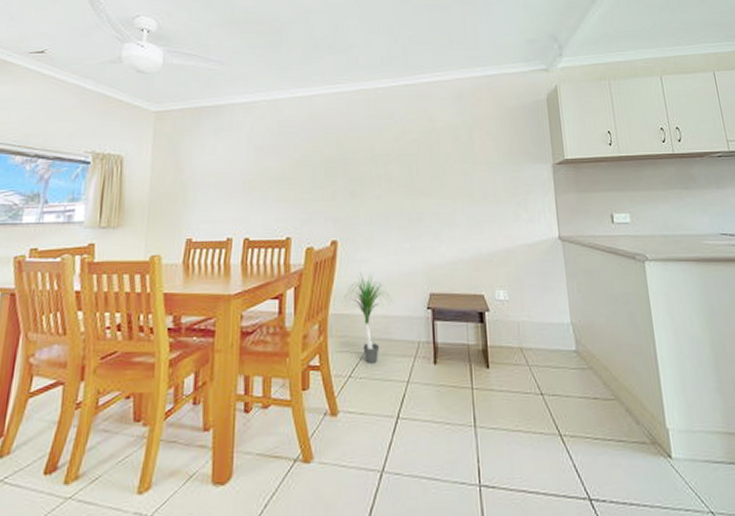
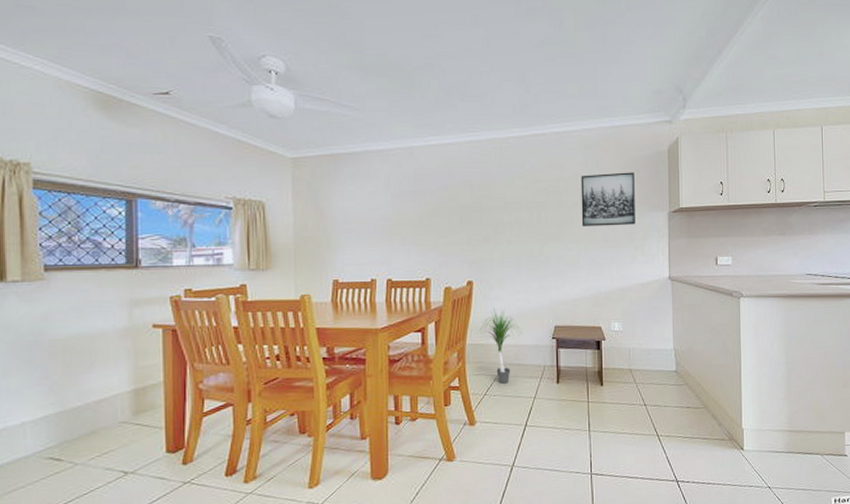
wall art: none [453,122,516,180] -> present [580,172,635,227]

